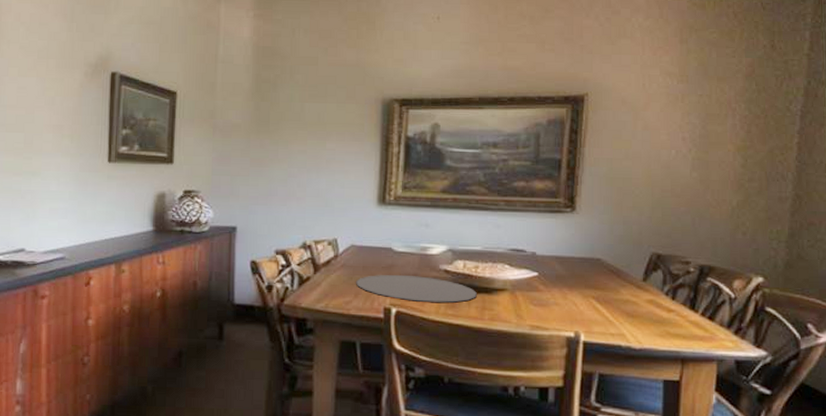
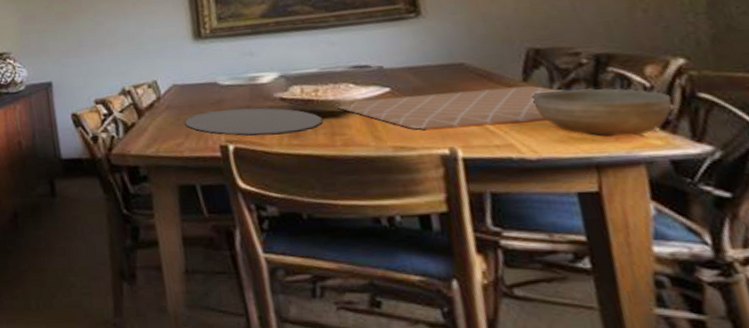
placemat: none [490,281,750,320] -> present [335,85,678,130]
bowl: none [647,291,747,337] -> present [531,88,672,137]

